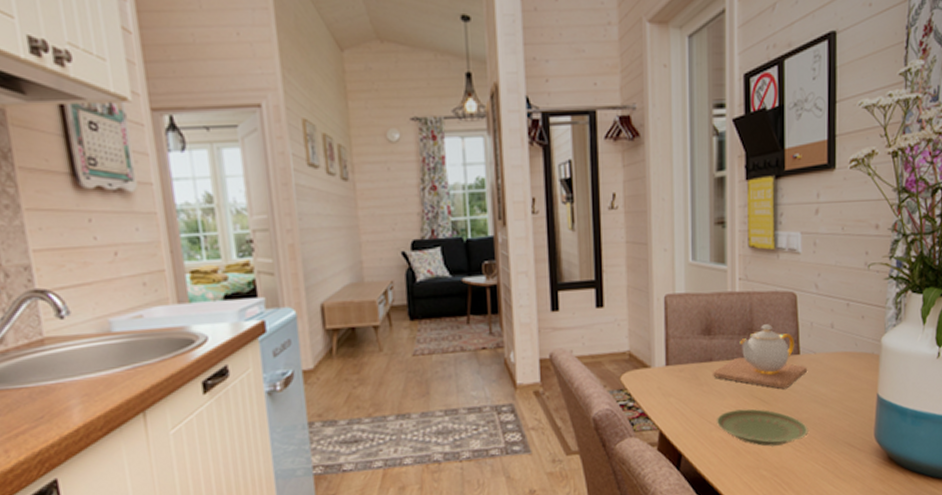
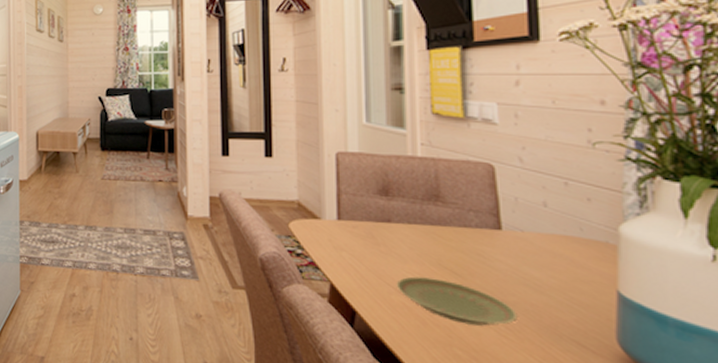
teapot: present [713,324,807,389] -> none [392,193,512,264]

